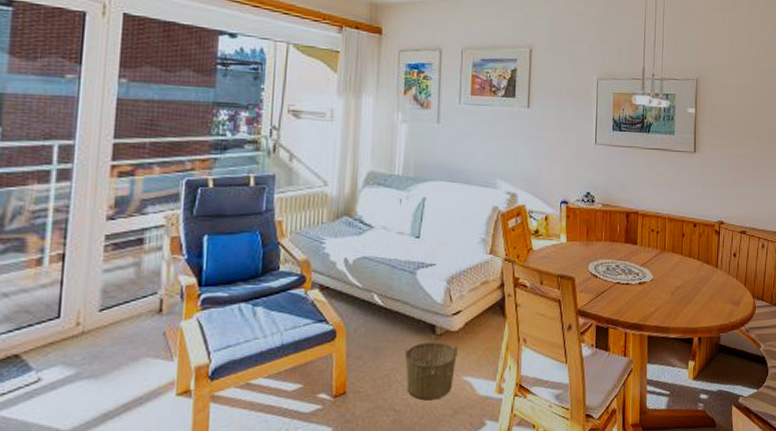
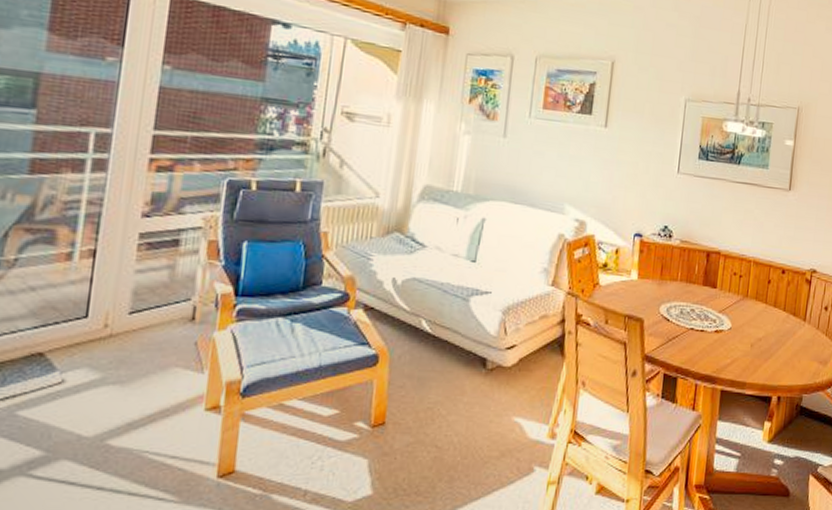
basket: present [405,341,458,401] -> none [450,376,510,439]

